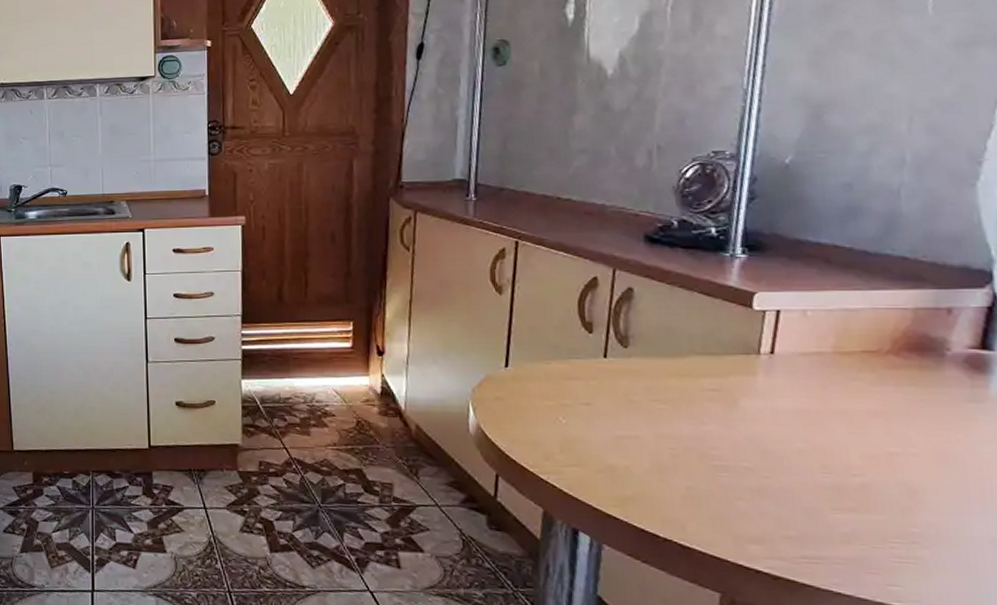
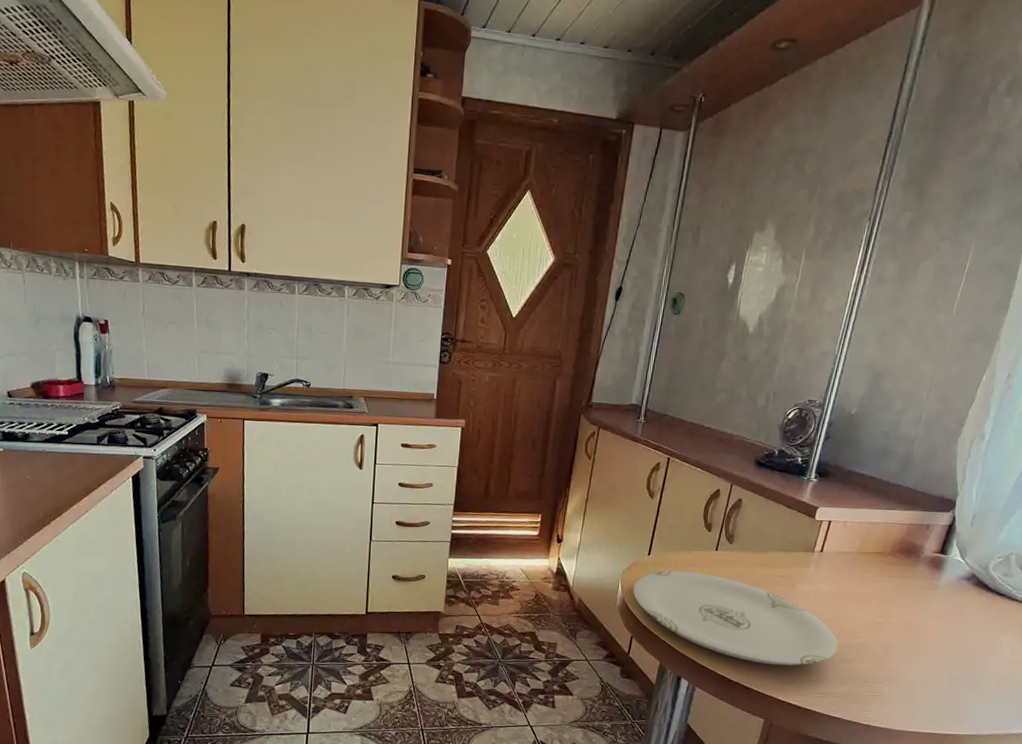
plate: none [490,386,827,516] -> present [633,571,838,666]

